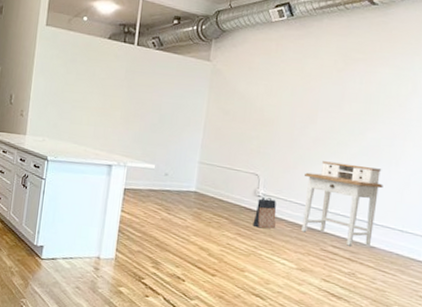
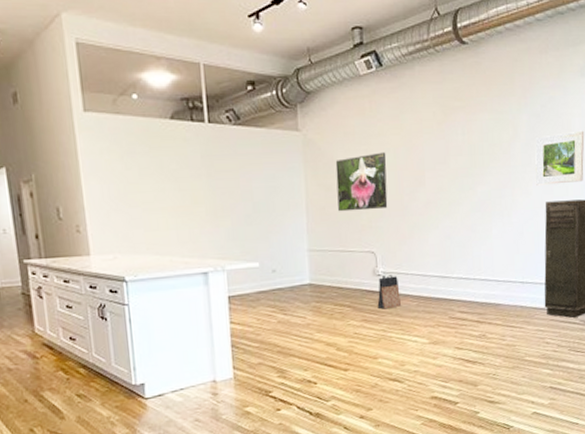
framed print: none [232,88,284,138] -> present [335,152,388,212]
desk: present [301,161,383,246] -> none [422,223,499,309]

